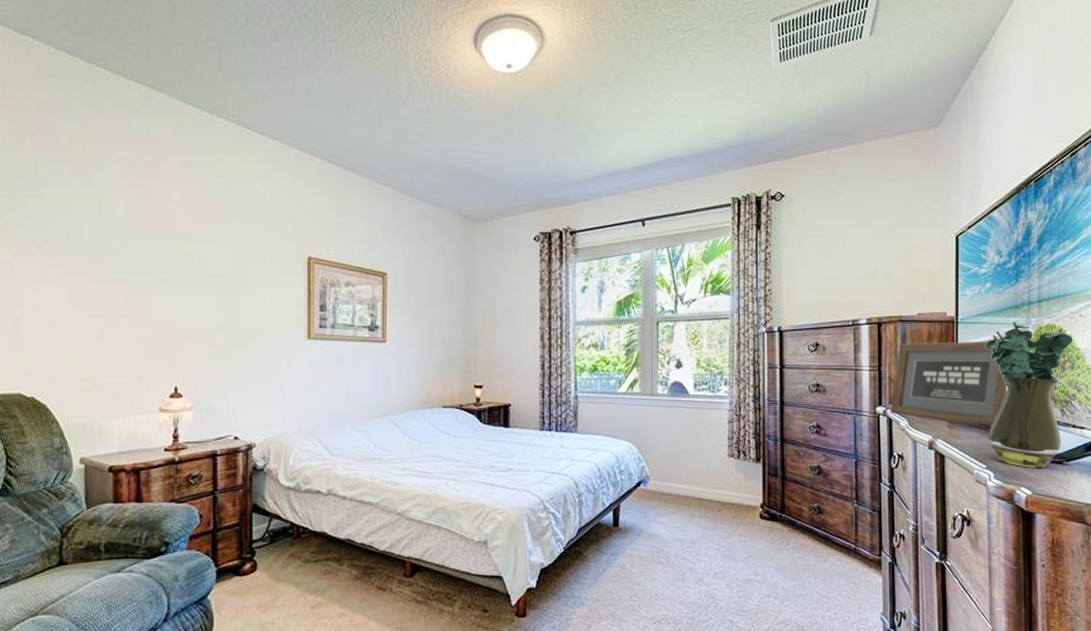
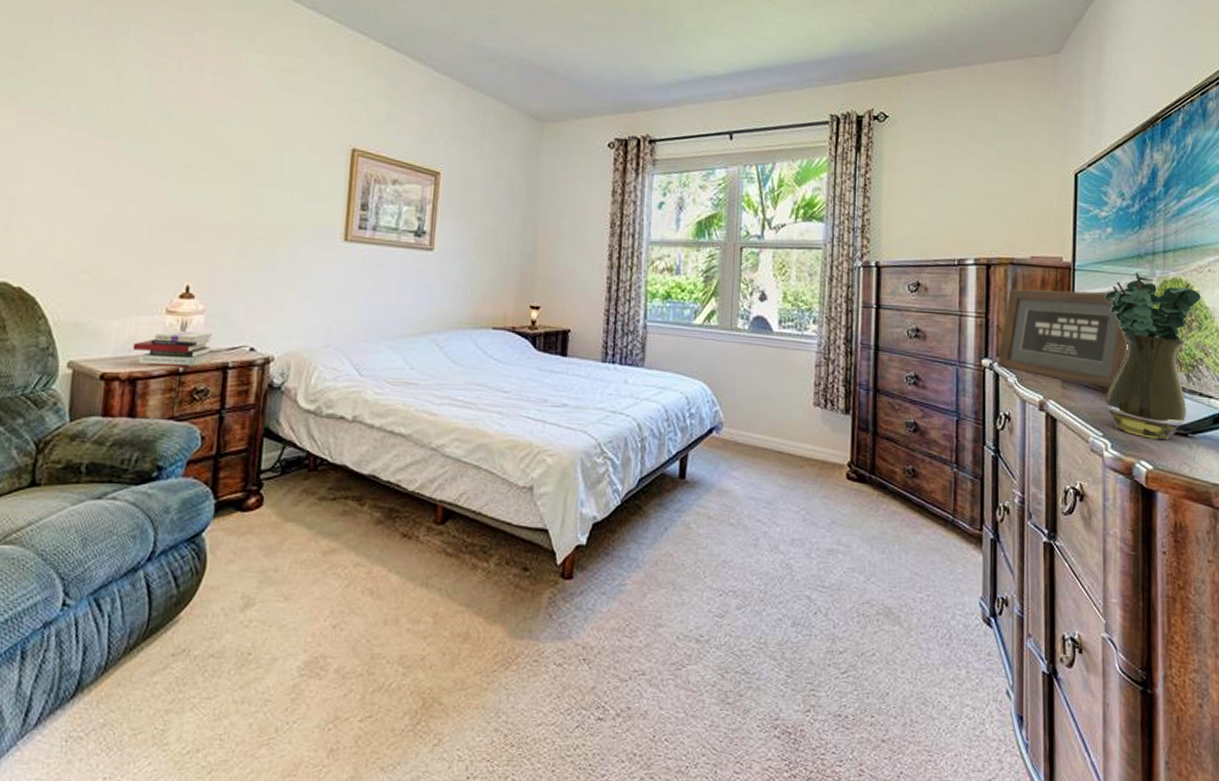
books: none [134,425,202,458] -> present [132,330,212,368]

